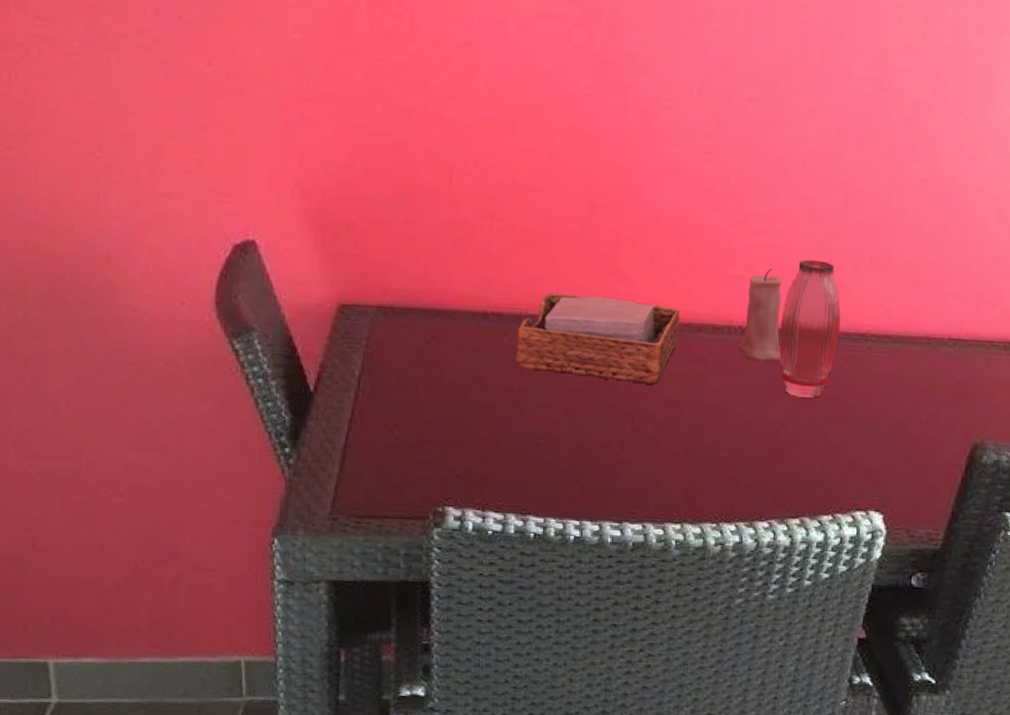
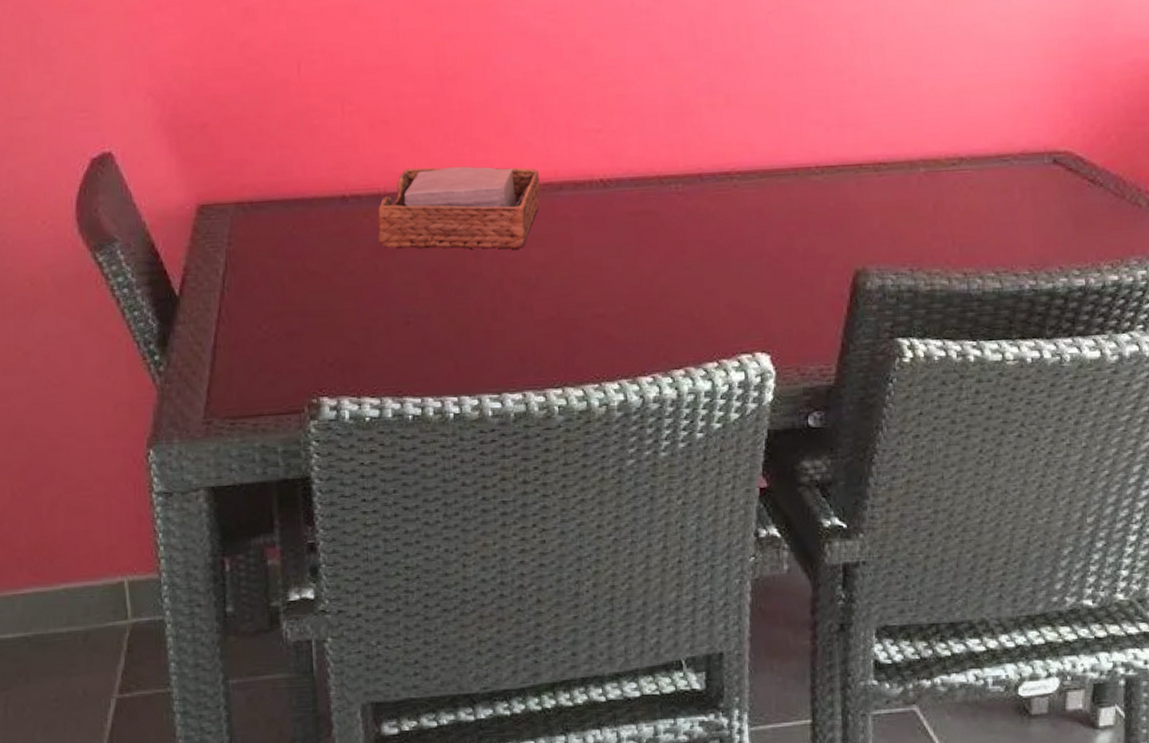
candle: present [738,268,782,362] -> none [602,118,647,213]
vase: present [780,259,841,398] -> none [642,104,704,244]

